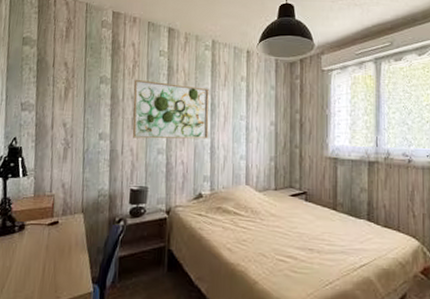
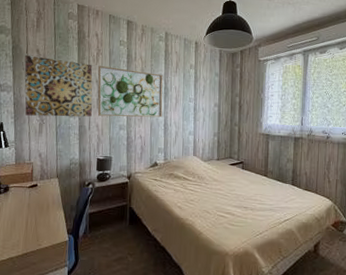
wall art: none [48,68,128,140] -> present [24,54,93,117]

